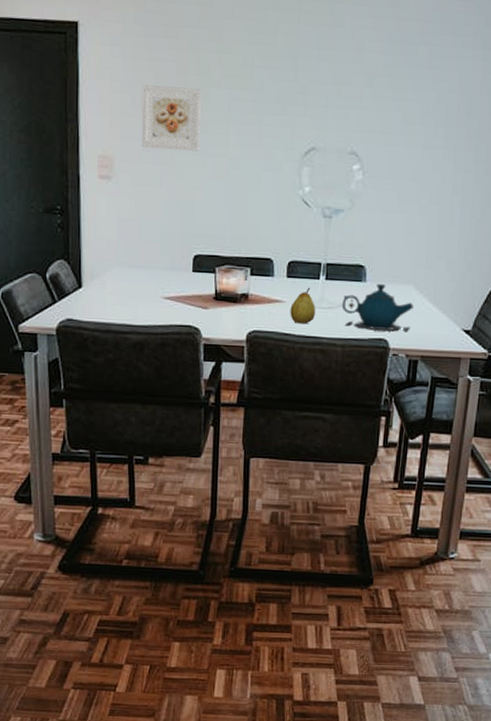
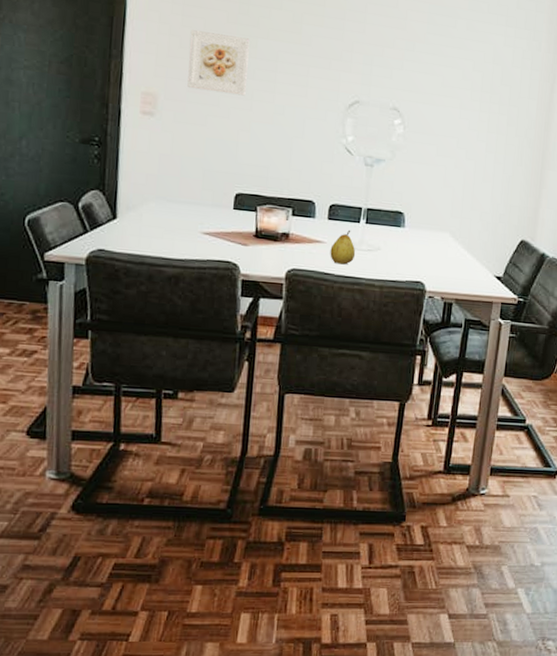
teapot: present [341,284,413,331] -> none [380,230,449,275]

